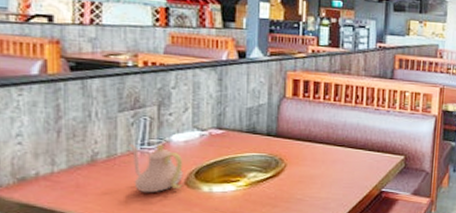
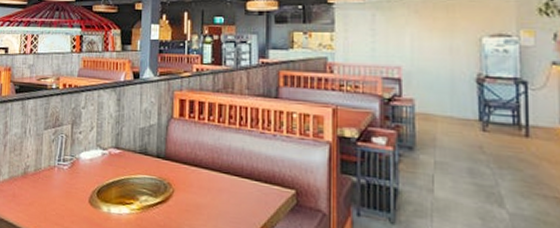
teapot: present [129,143,183,193] -> none [50,159,88,208]

